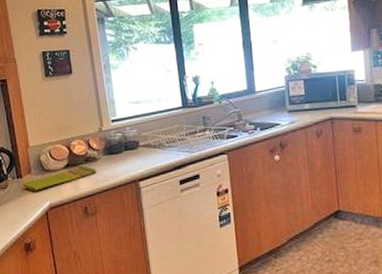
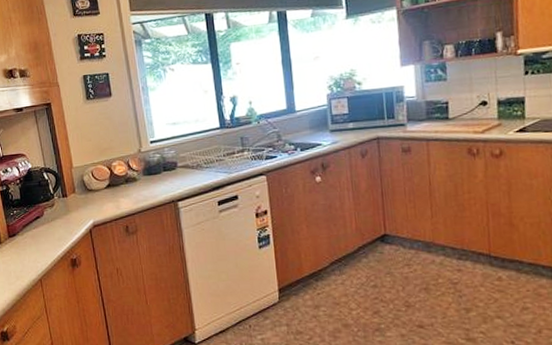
dish towel: present [22,165,97,191] -> none [67,185,137,210]

